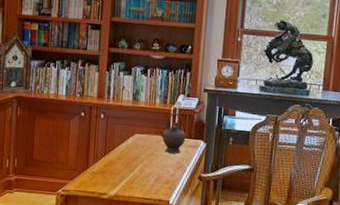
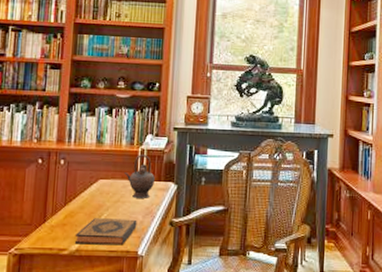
hardback book: none [113,168,169,194] -> present [75,218,137,246]

